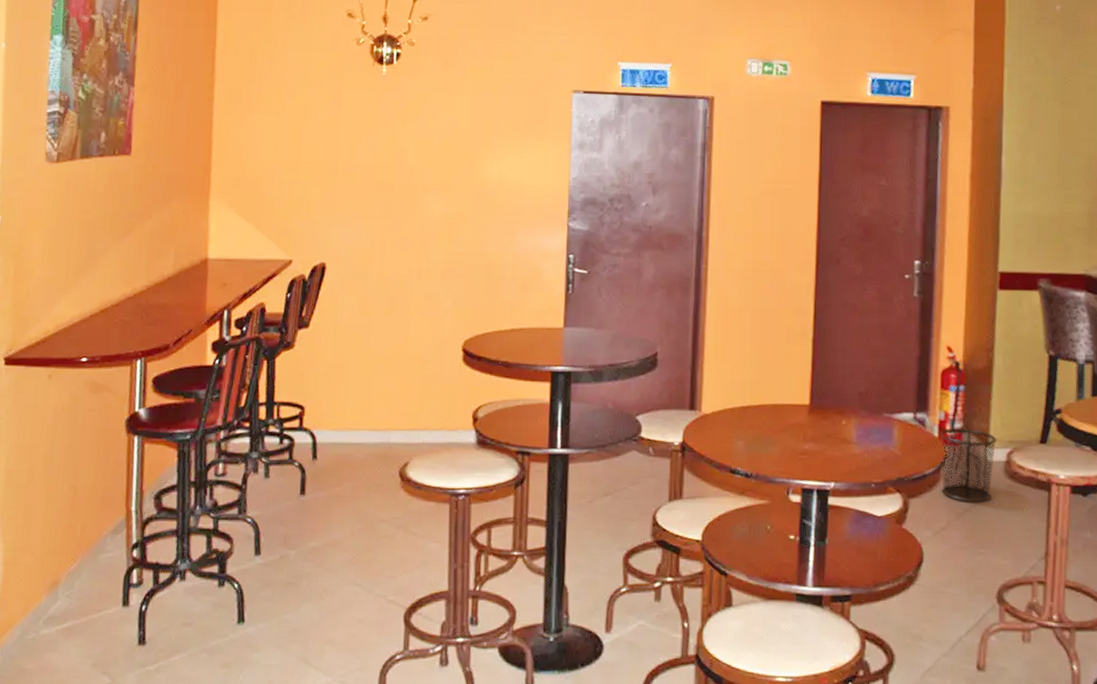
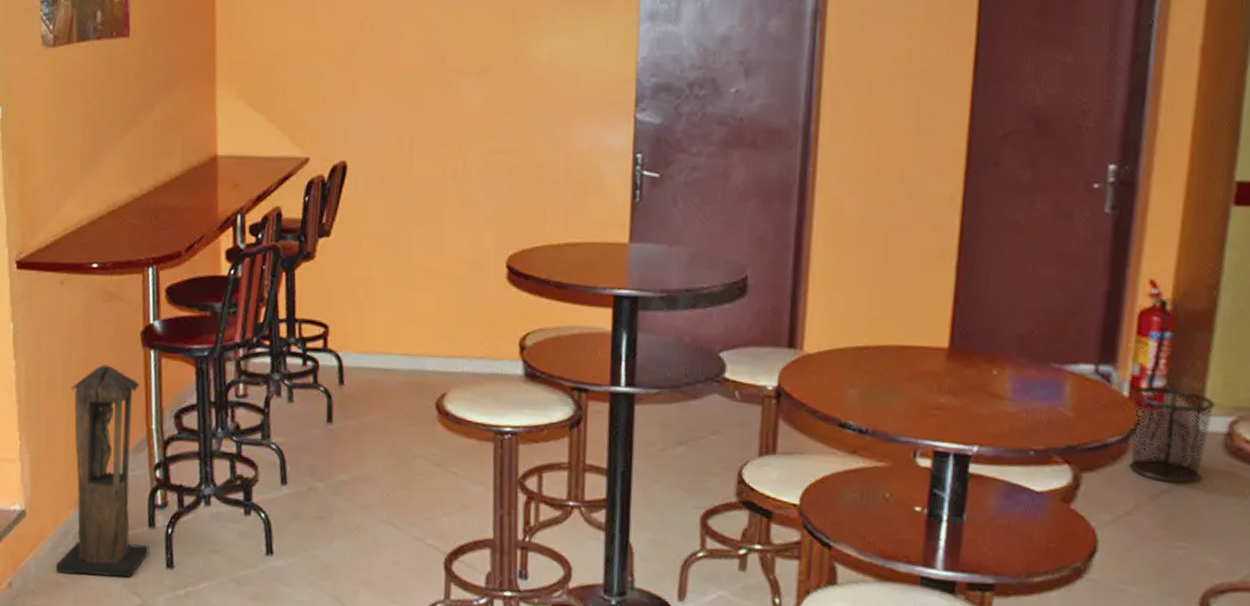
lantern: none [23,452,122,659] -> present [55,364,149,578]

